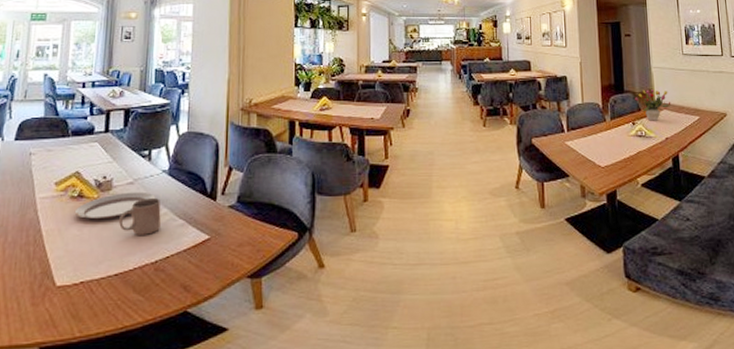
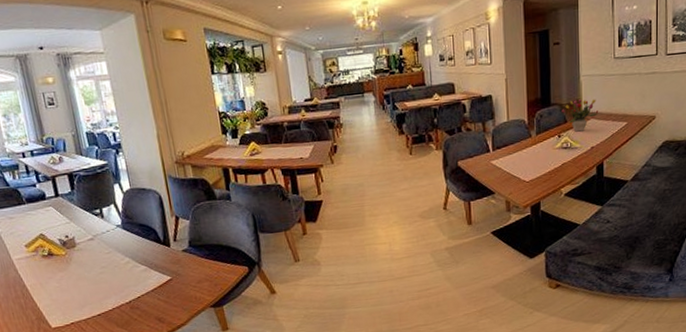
plate: present [74,191,156,220] -> none [49,245,117,274]
cup: present [119,198,162,235] -> none [89,250,127,282]

